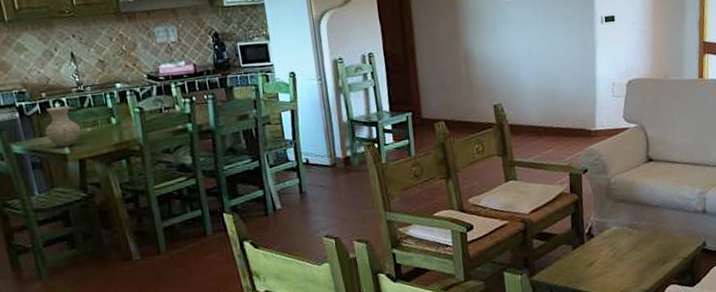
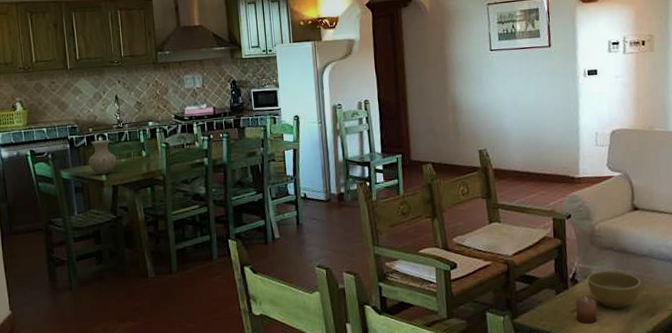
candle: none [591,249,612,277] -> present [575,296,598,324]
bowl: none [603,222,654,260] -> present [587,270,641,309]

